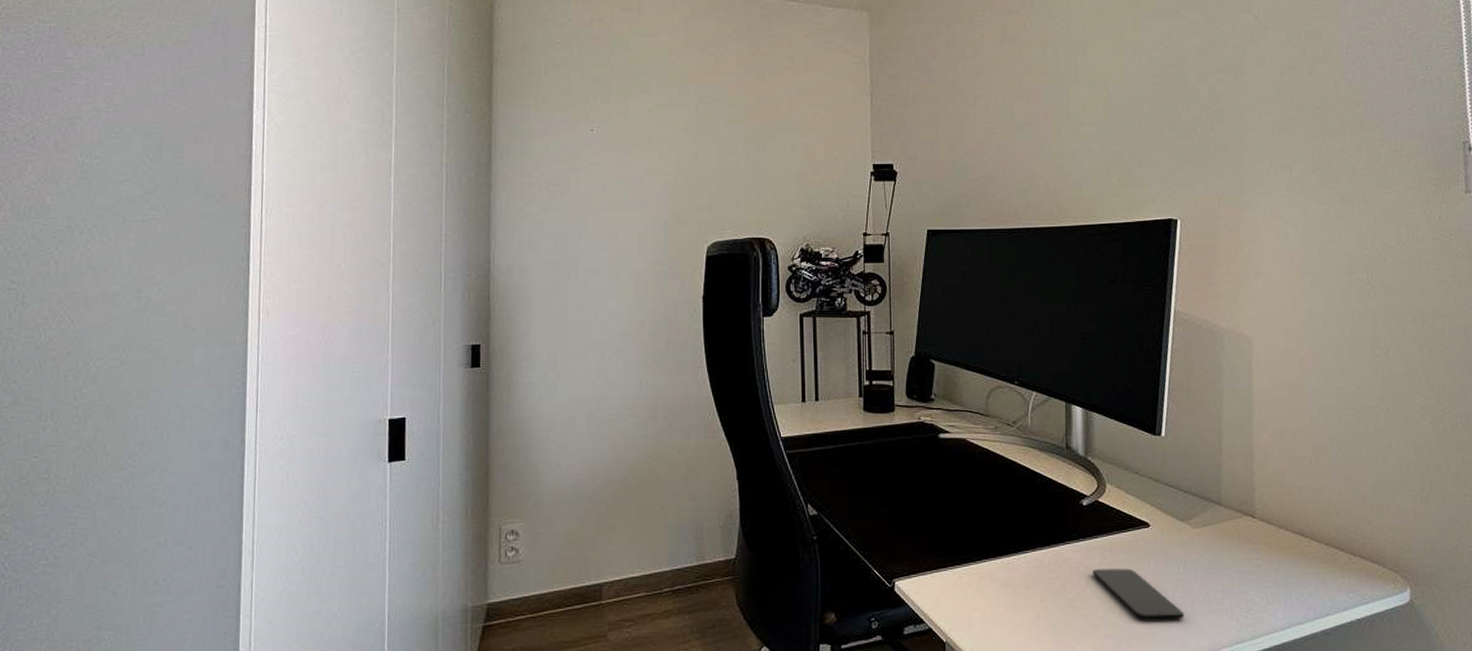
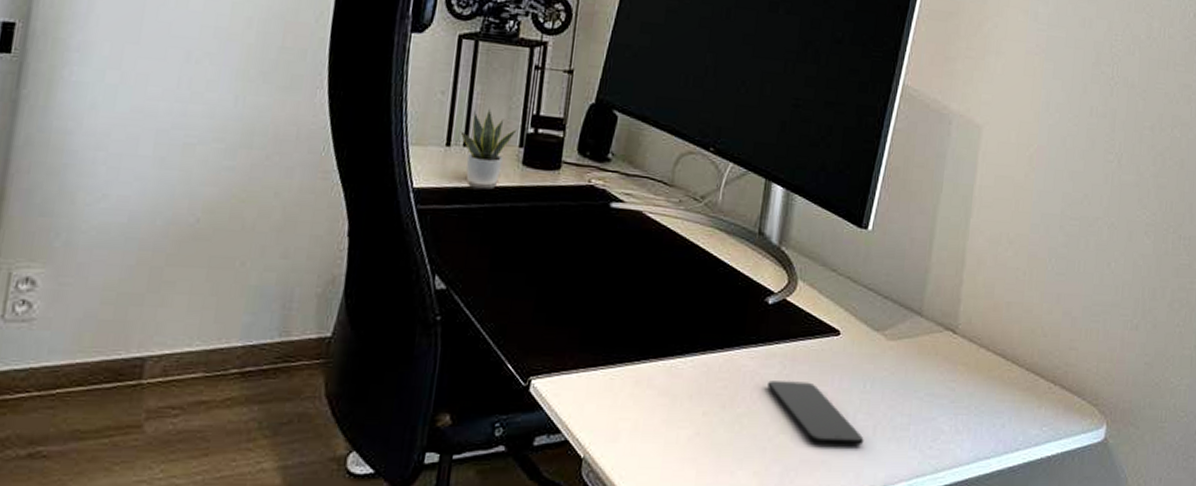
potted plant: none [811,369,857,434] -> present [460,108,519,191]

